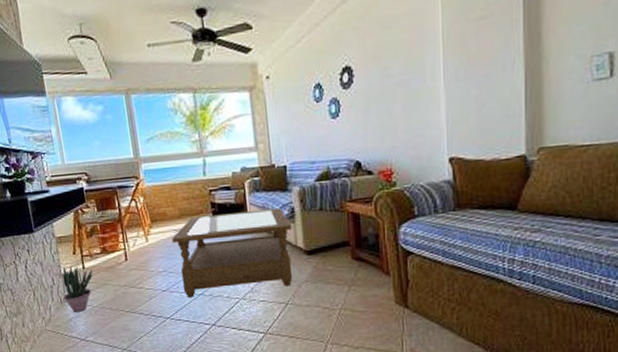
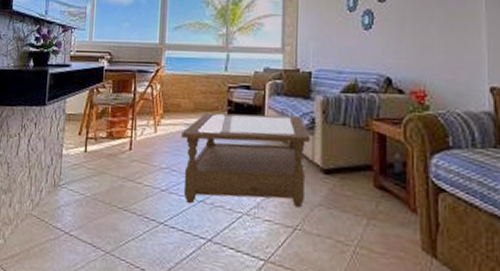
potted plant: present [62,263,93,312] -> none [58,144,94,200]

